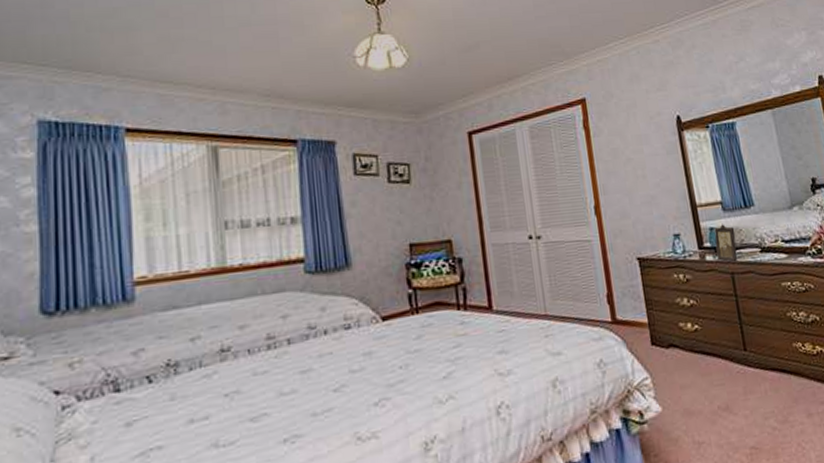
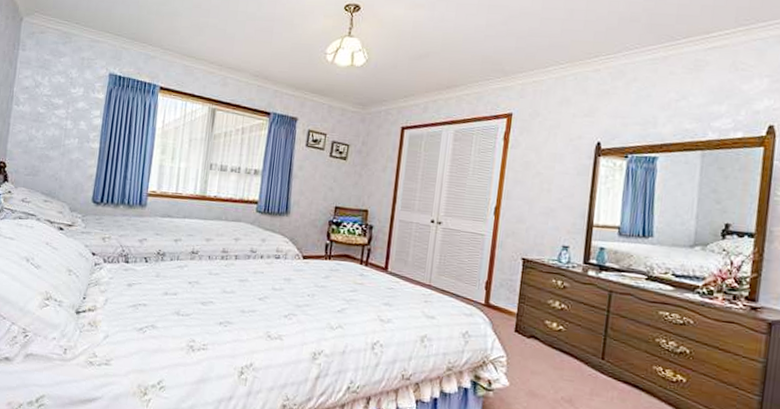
photo frame: present [714,224,745,263] -> none [600,246,628,283]

